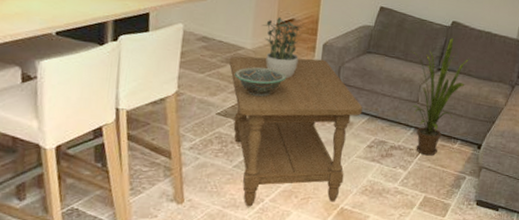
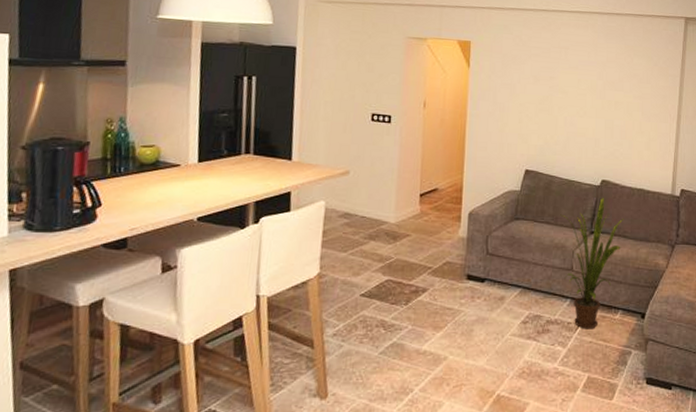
coffee table: present [229,56,363,207] -> none [372,229,514,399]
decorative bowl: present [234,67,287,97] -> none [377,241,433,274]
potted plant: present [262,17,305,78] -> none [405,188,449,251]

